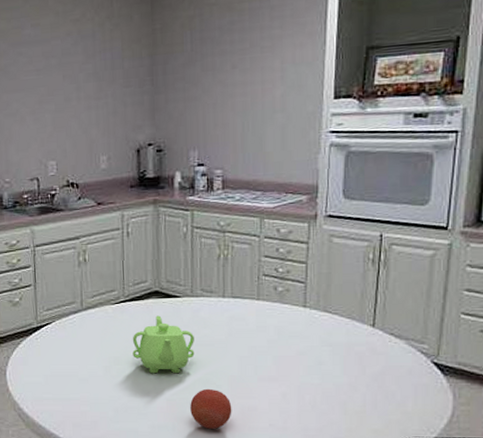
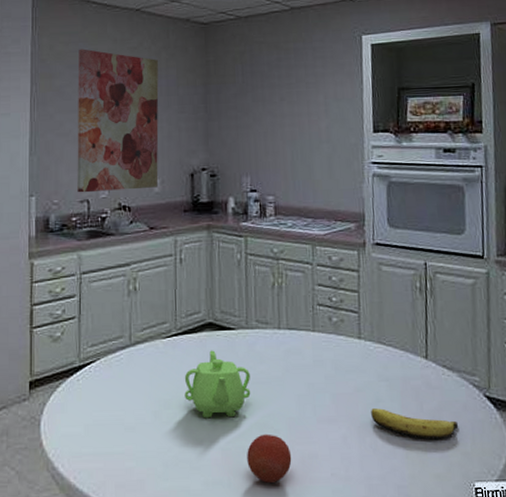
wall art: none [21,24,105,172] -> present [77,49,159,193]
banana: none [312,370,400,400] -> present [371,408,458,440]

